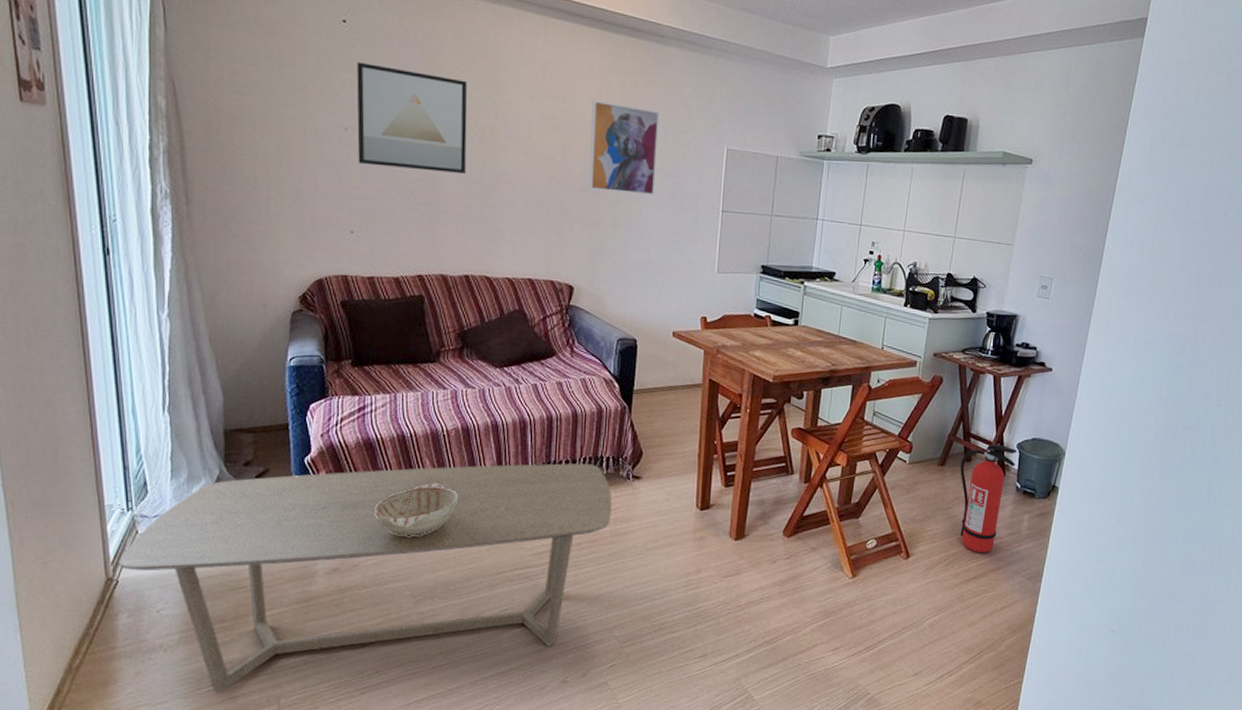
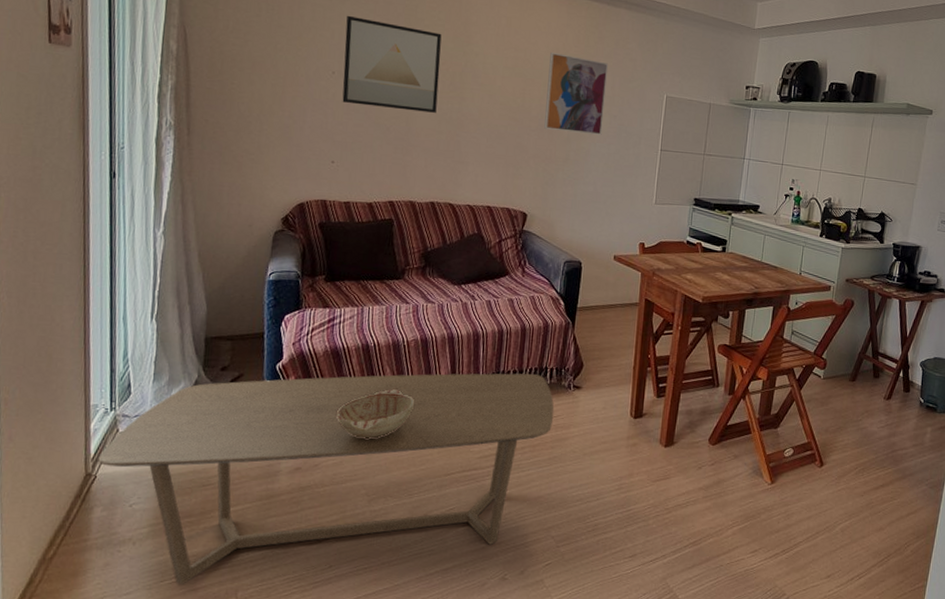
fire extinguisher: present [960,444,1017,554] -> none [869,362,920,463]

